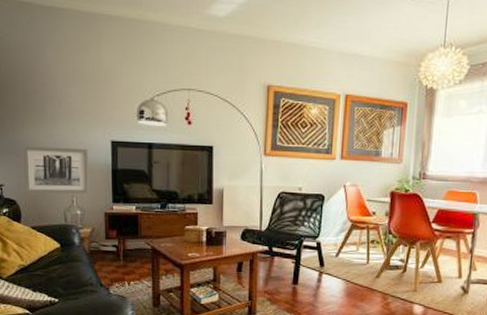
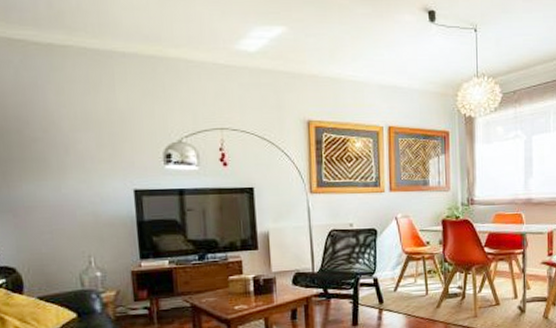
wall art: present [23,146,90,194] -> none [21,200,111,259]

